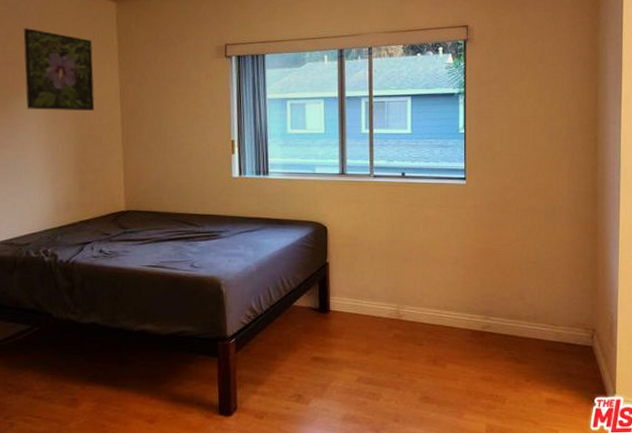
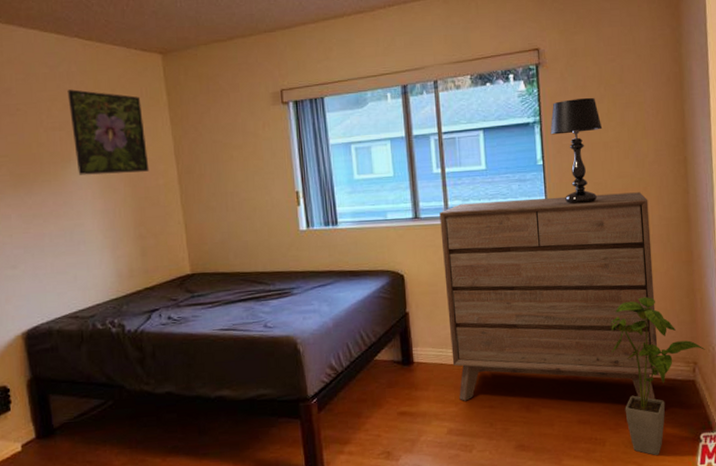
dresser: none [364,164,560,362] -> present [439,192,660,401]
table lamp: none [473,74,522,172] -> present [550,97,603,204]
house plant: none [517,264,605,416] -> present [610,297,706,456]

